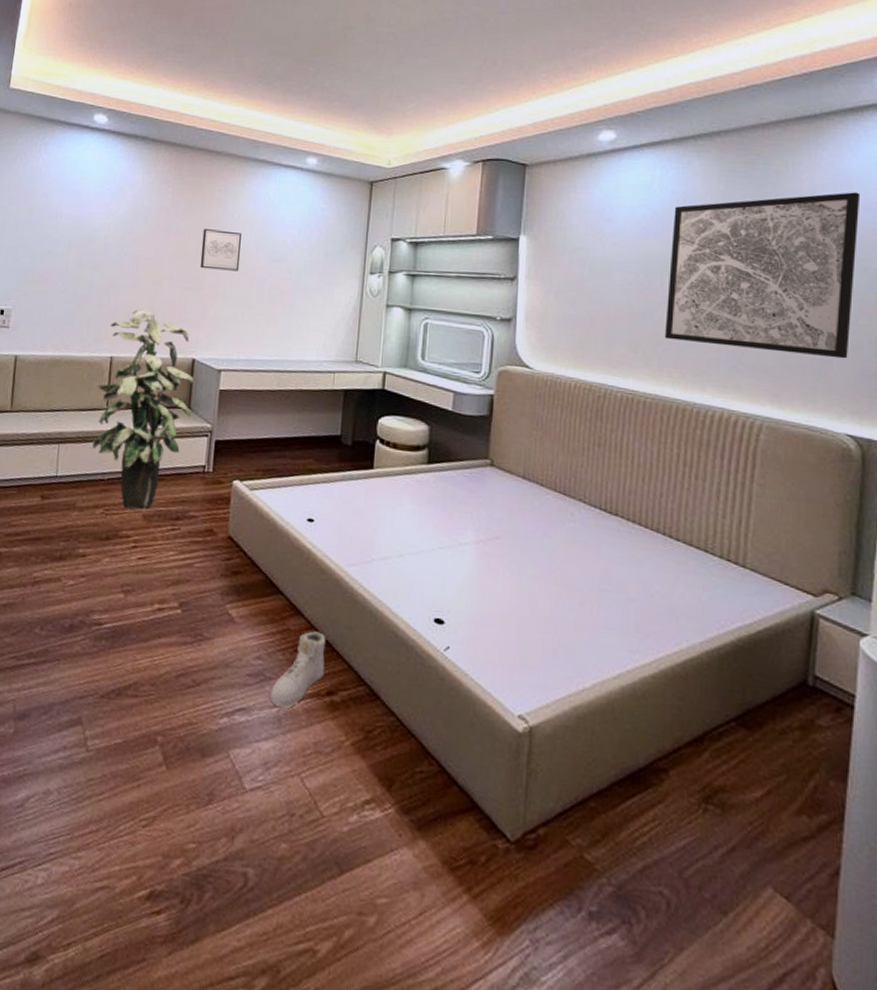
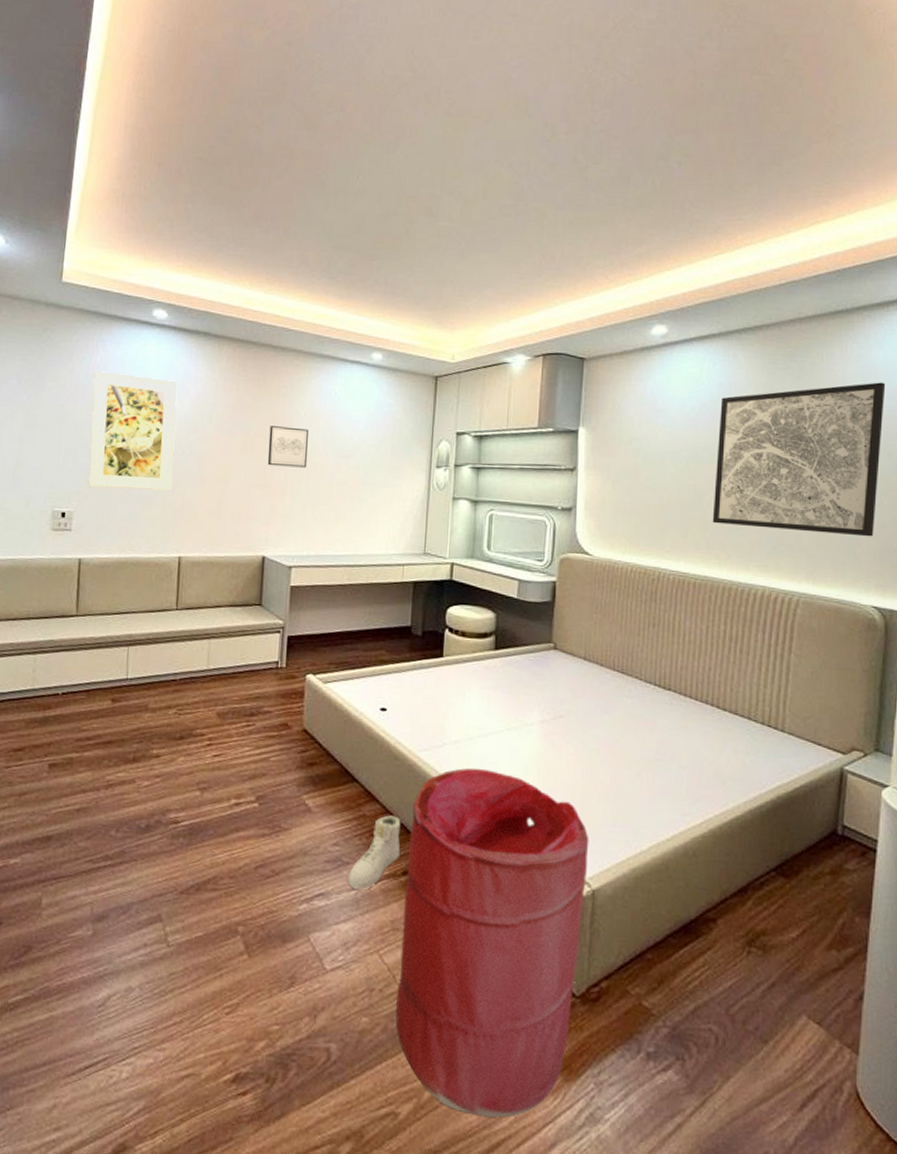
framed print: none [26,173,116,291] -> present [88,371,178,491]
indoor plant: present [92,309,195,510] -> none [163,508,266,708]
laundry hamper: none [316,586,527,968] -> present [395,767,589,1118]

